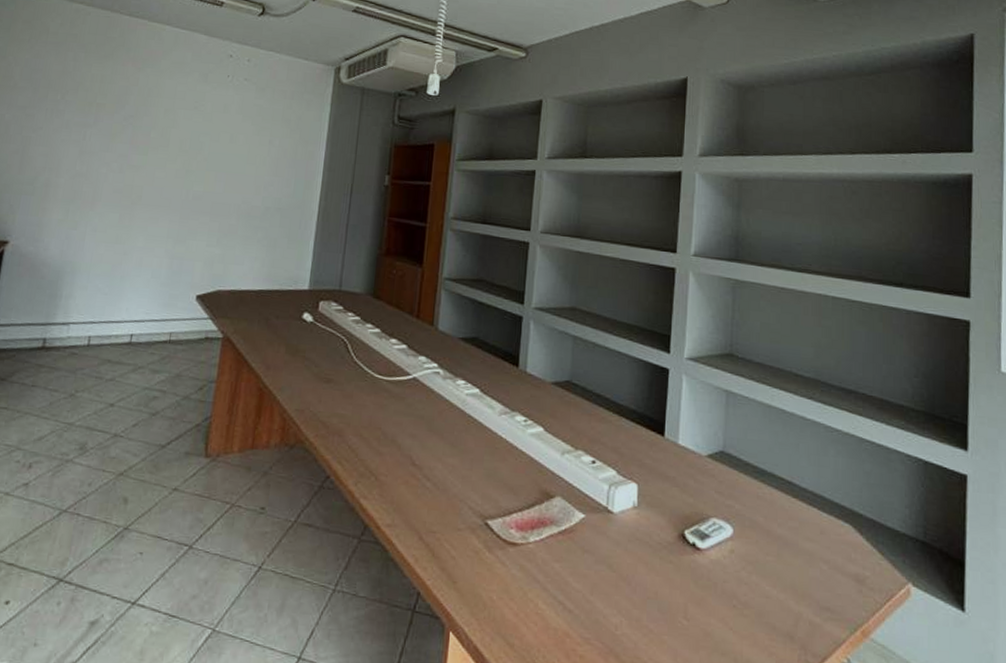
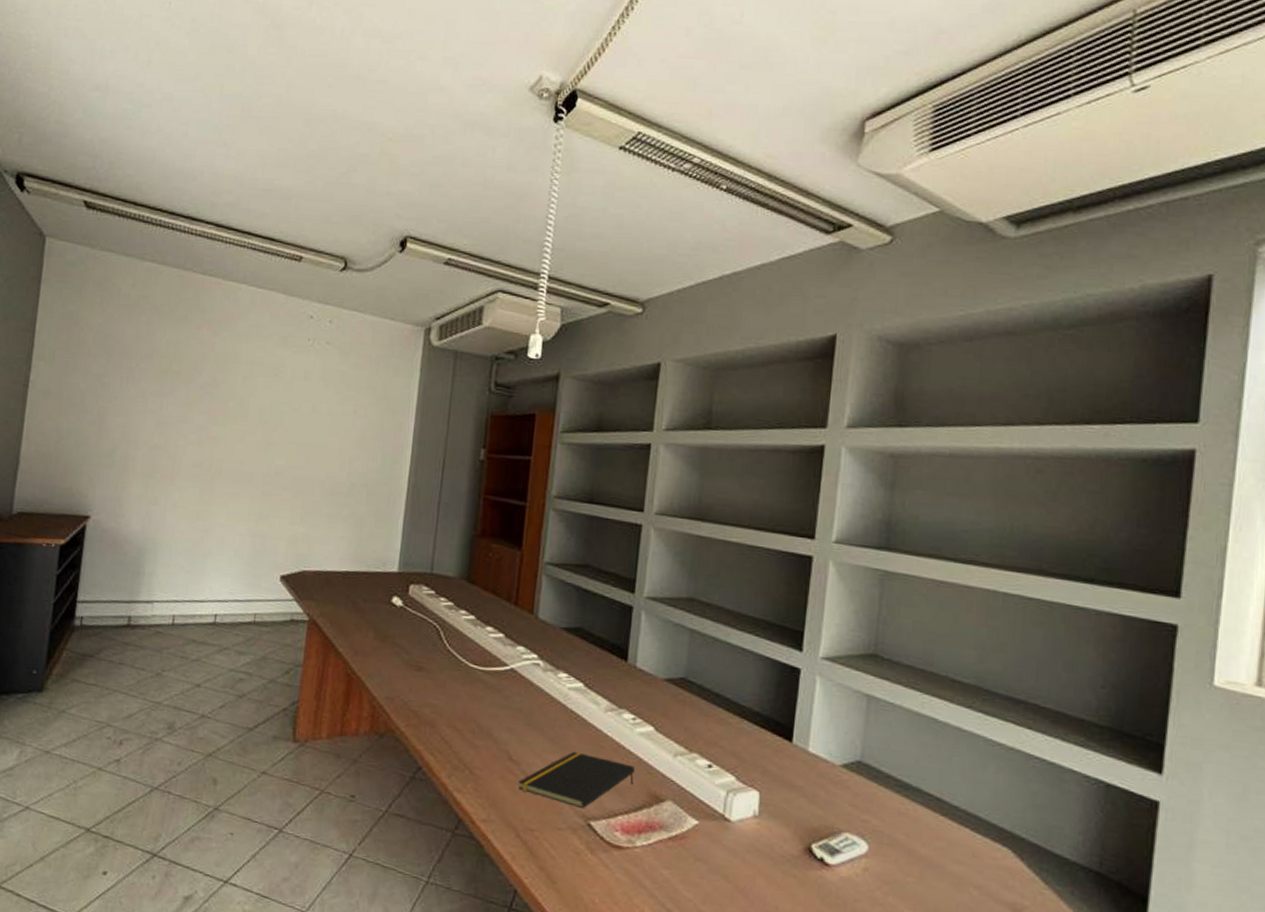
notepad: none [421,454,527,509] -> present [518,751,635,809]

